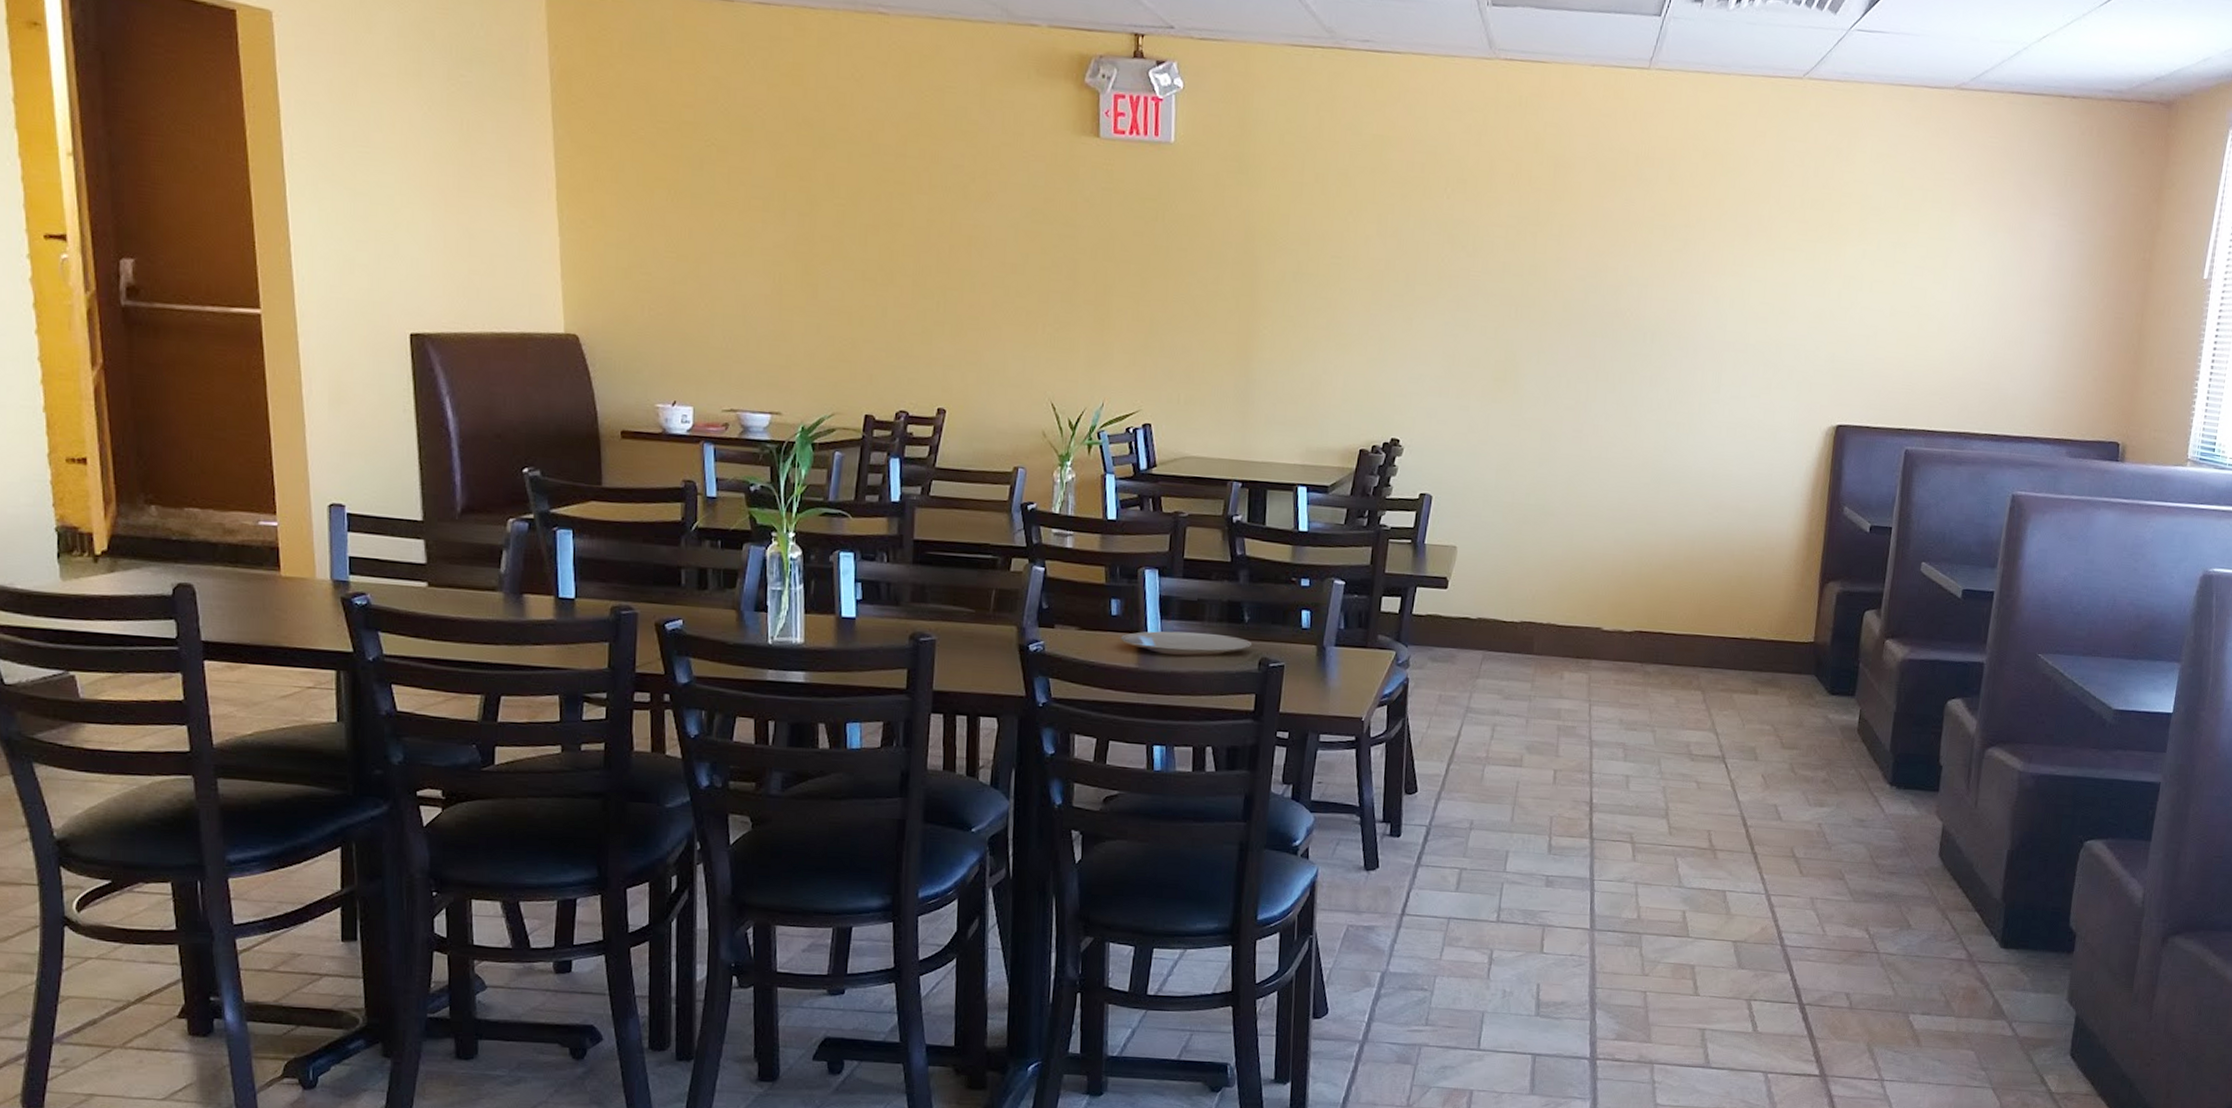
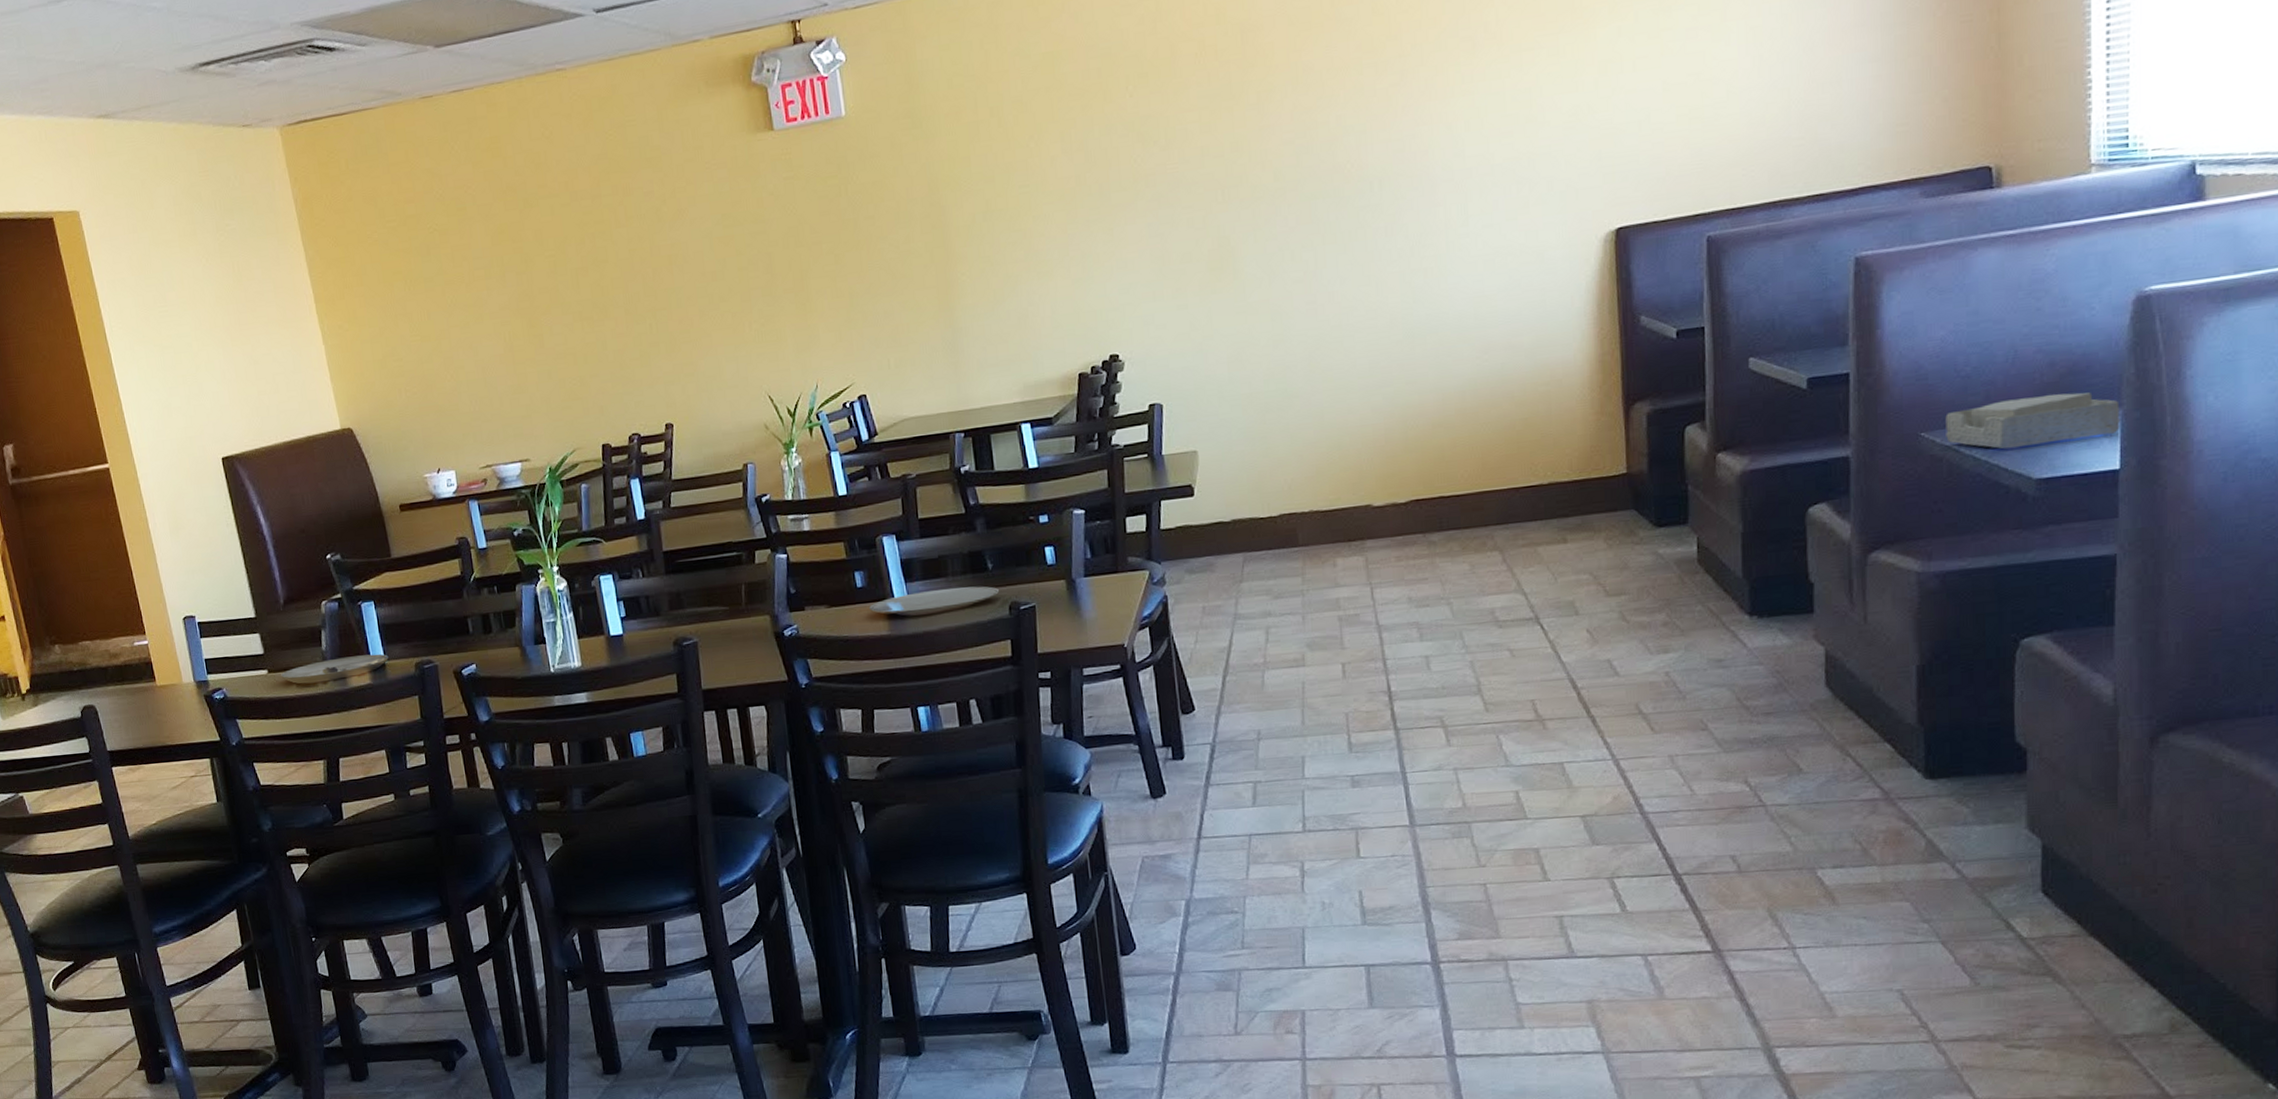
plate: none [444,584,580,609] -> present [281,654,388,684]
napkin holder: none [2056,639,2180,684] -> present [1945,392,2120,450]

